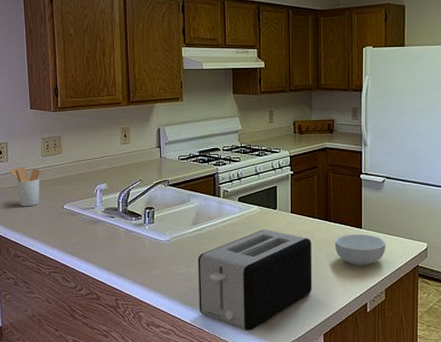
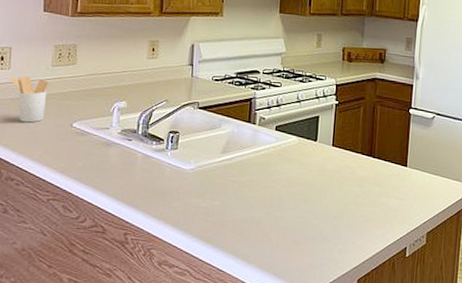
toaster: present [198,229,312,331] -> none [220,162,352,274]
cereal bowl: present [334,234,386,266] -> none [376,172,431,207]

